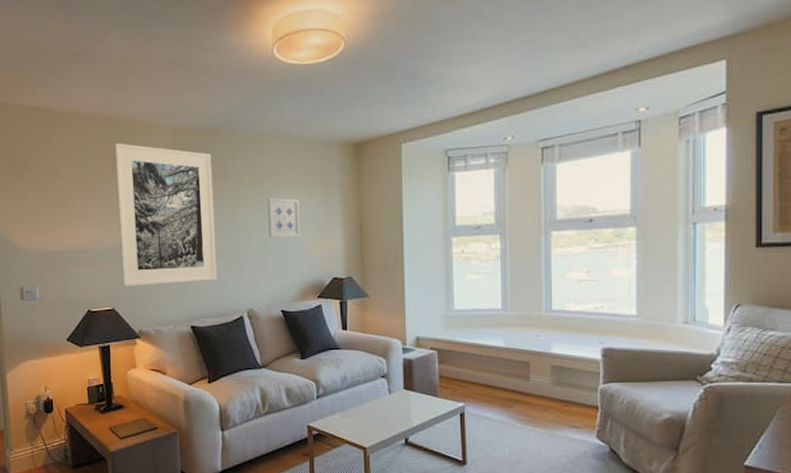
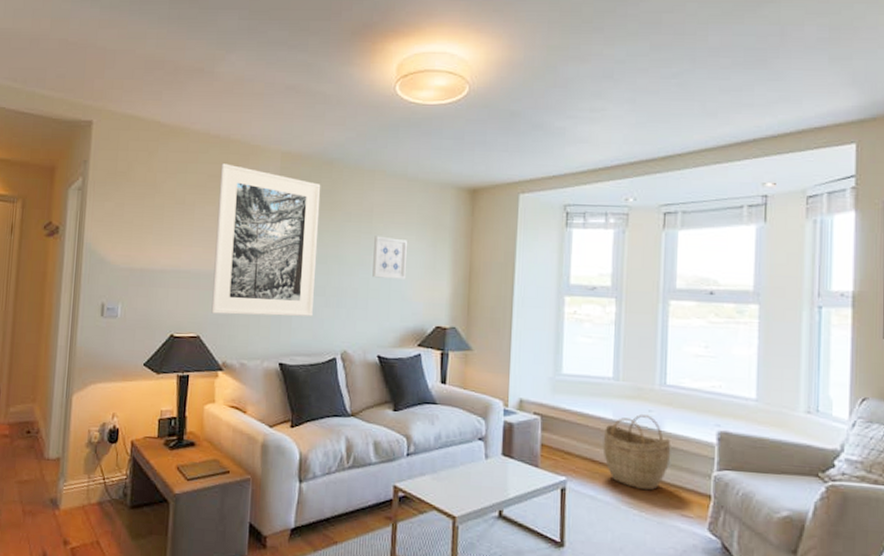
woven basket: none [496,340,560,408] -> present [603,414,671,491]

